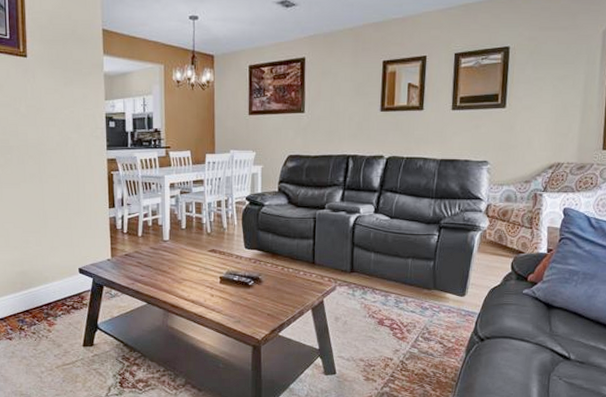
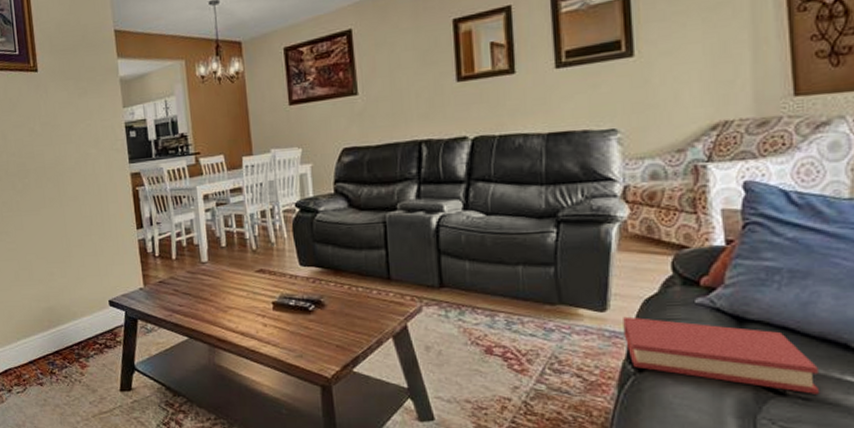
hardback book: none [474,301,592,359] -> present [623,316,820,394]

